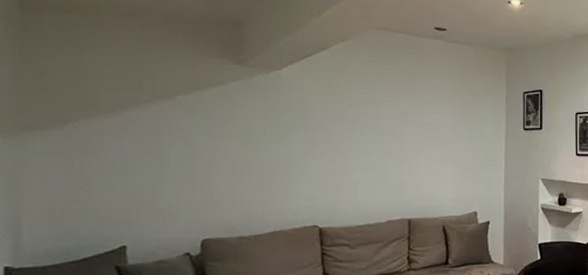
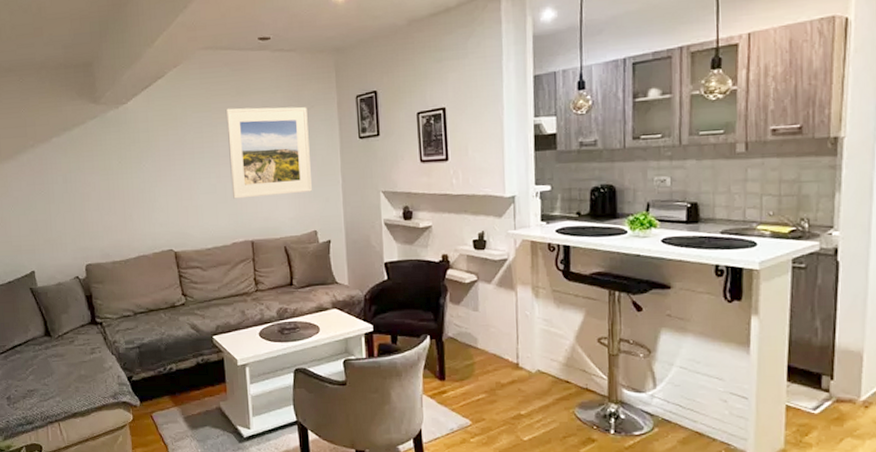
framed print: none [392,88,477,177] -> present [225,106,312,199]

